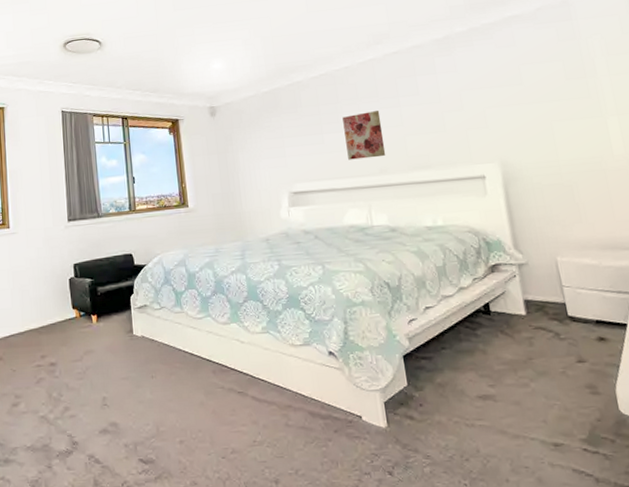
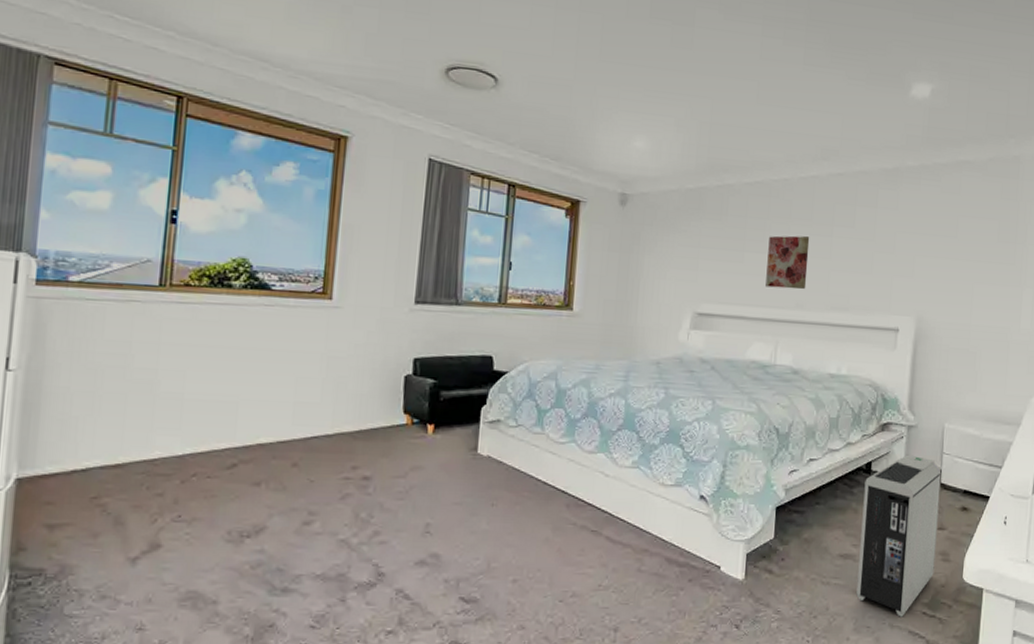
air purifier: none [486,291,585,455] -> present [856,454,942,617]

